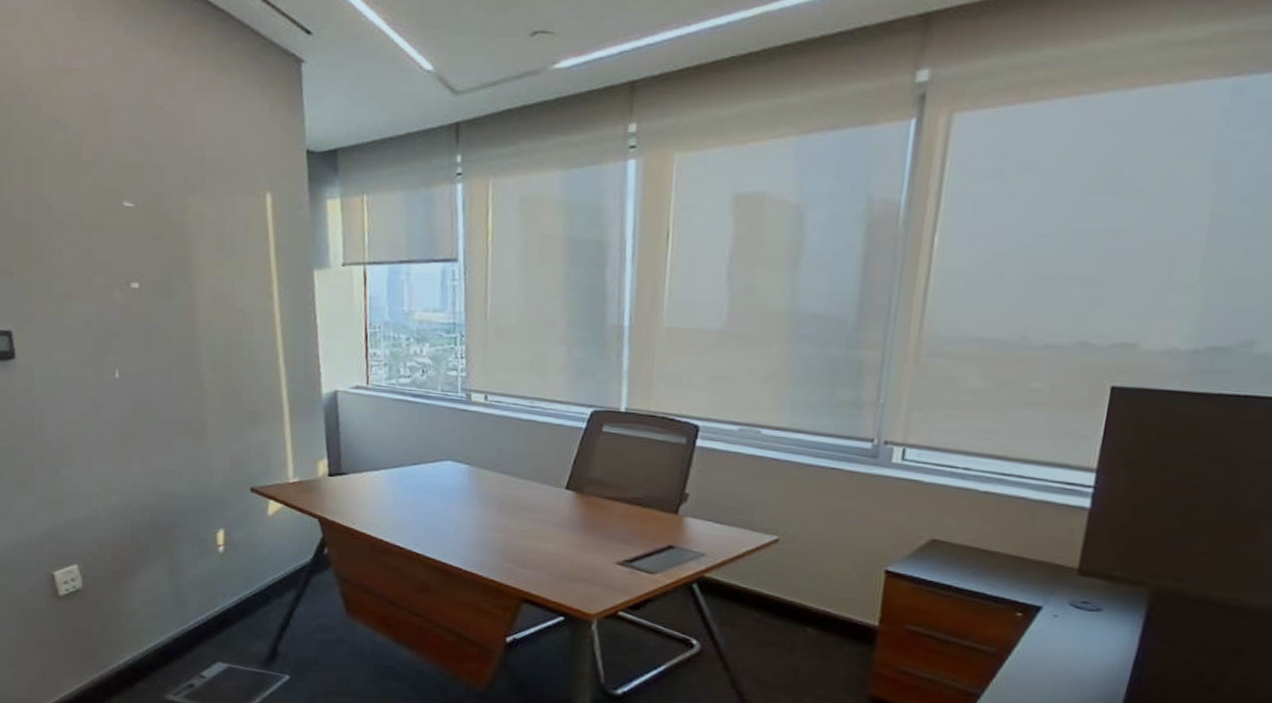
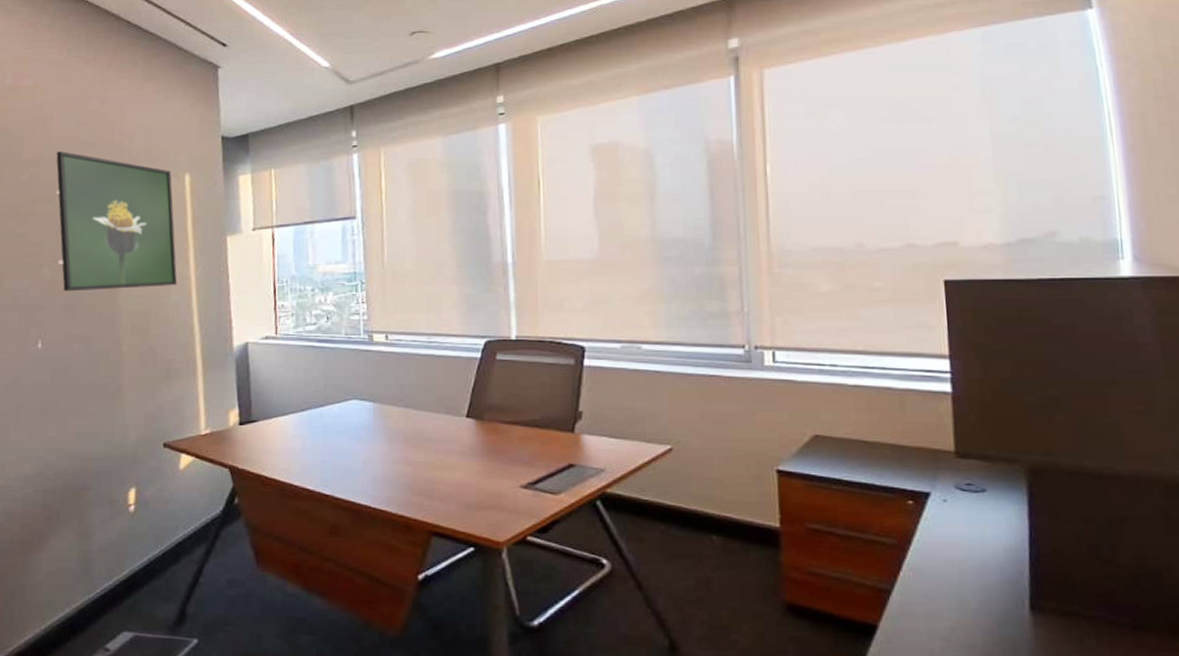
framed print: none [120,154,261,322] -> present [56,151,177,292]

